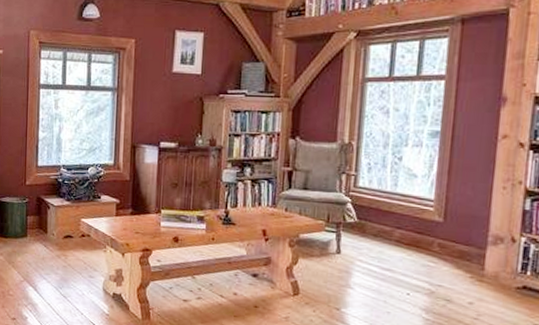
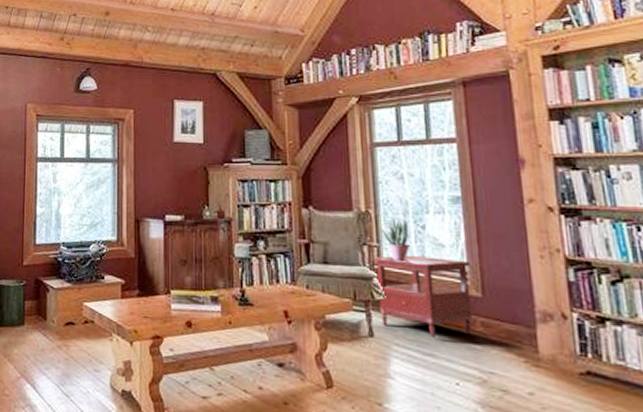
side table: none [348,183,438,256] -> present [372,255,473,338]
potted plant: none [360,149,387,189] -> present [380,217,410,261]

